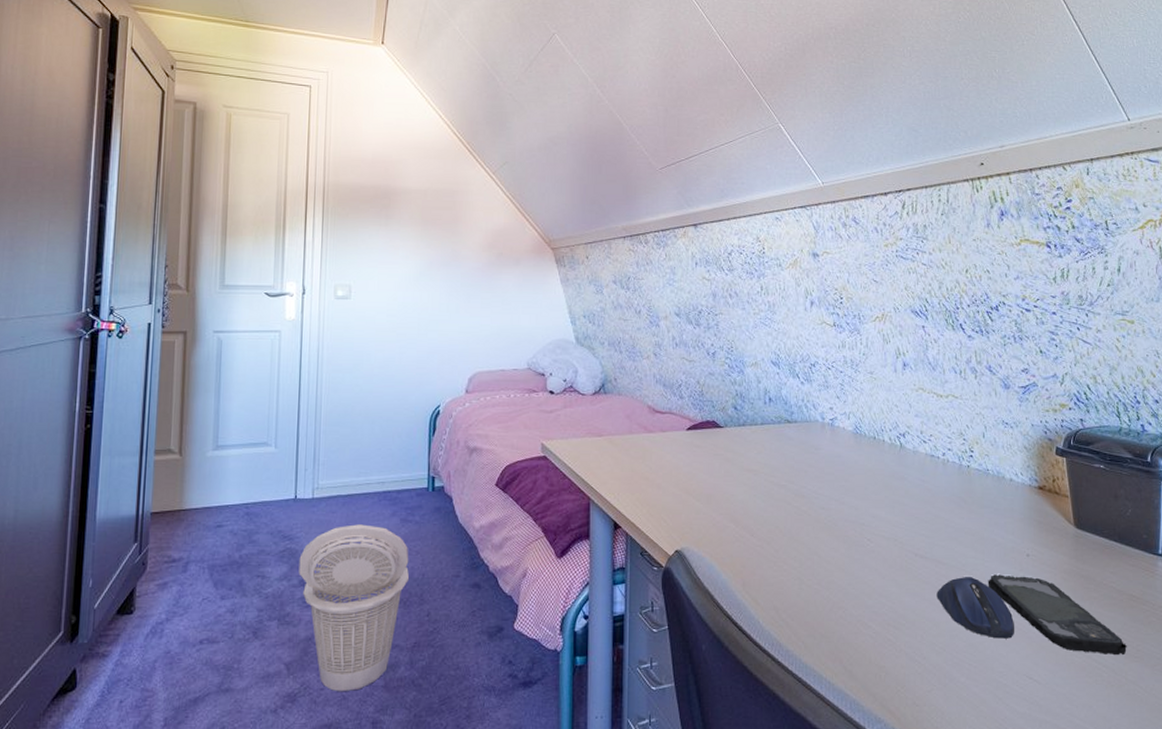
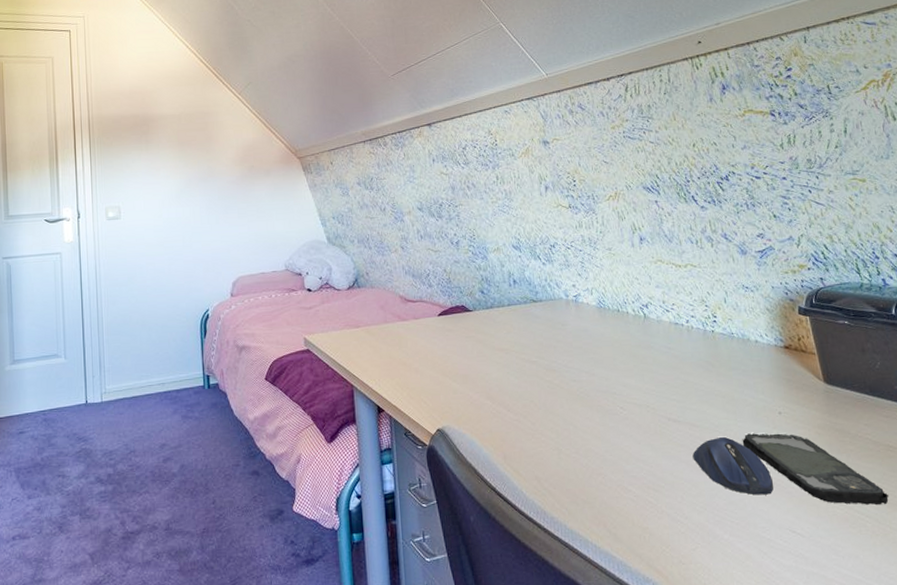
laundry basket: present [299,524,410,692] -> none [94,423,194,578]

